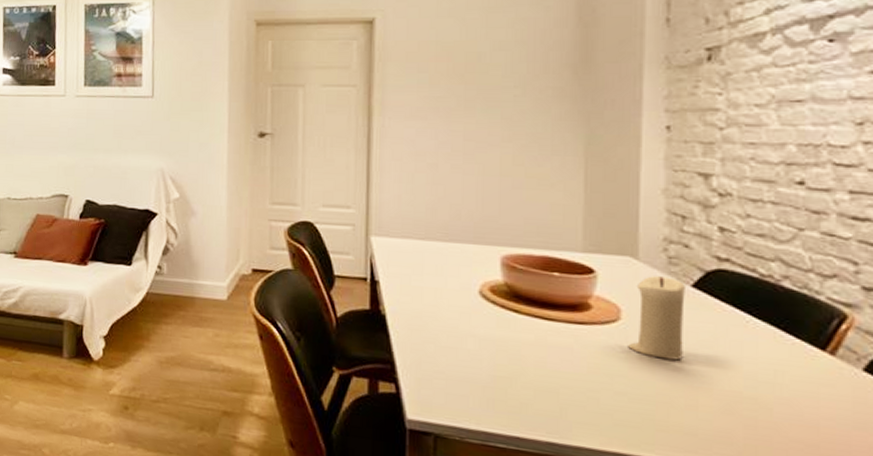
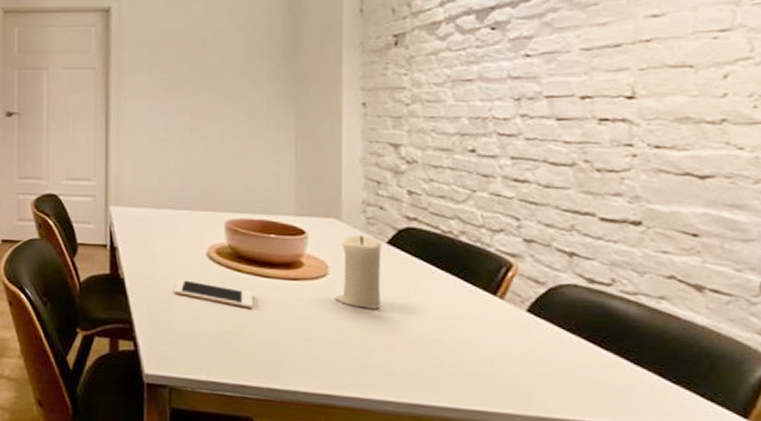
cell phone: none [442,317,531,354] -> present [174,278,252,309]

